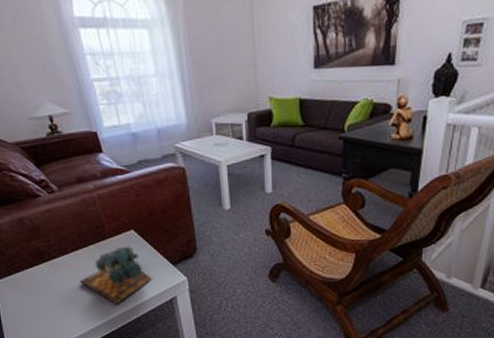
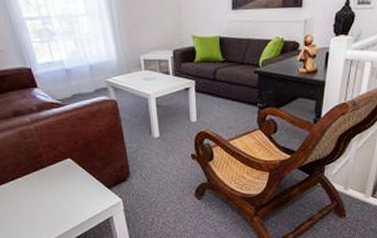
succulent plant: present [79,245,153,305] -> none [20,172,90,227]

